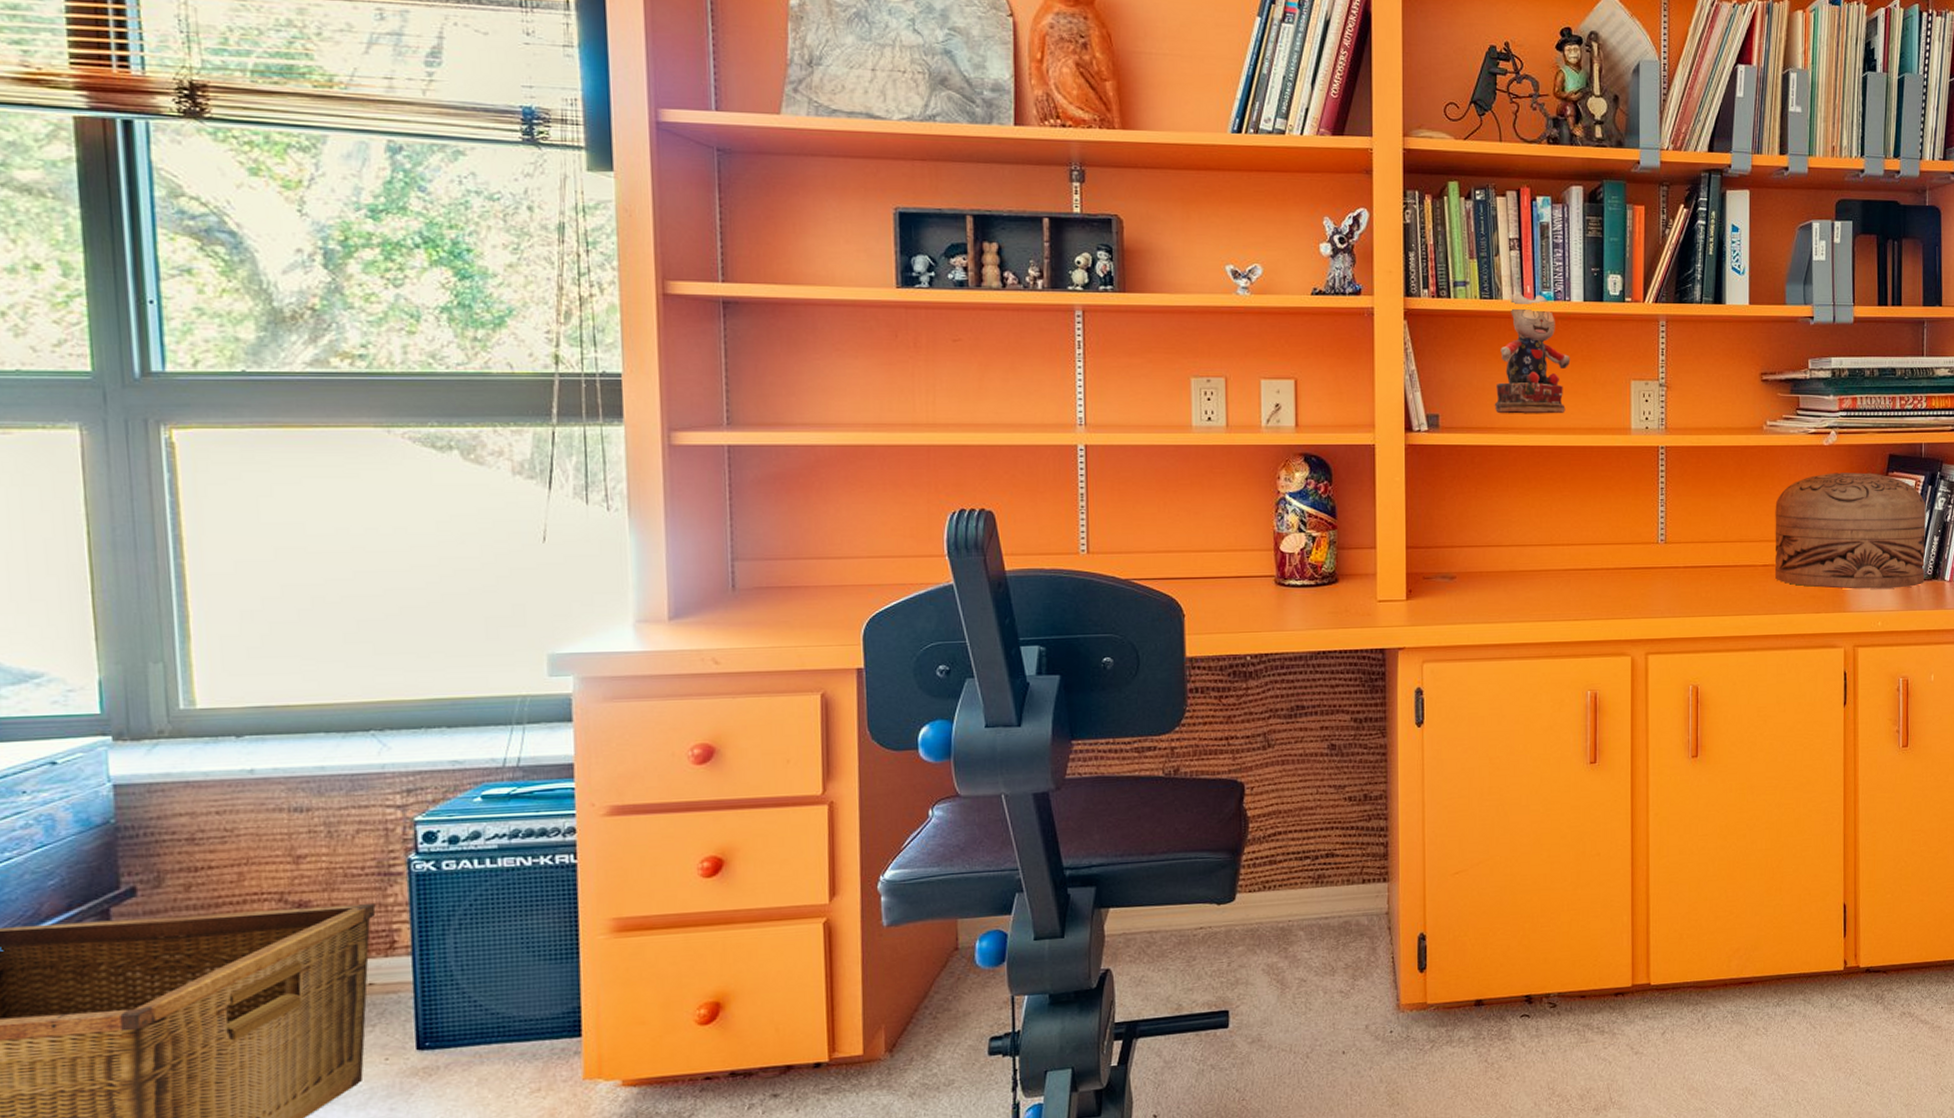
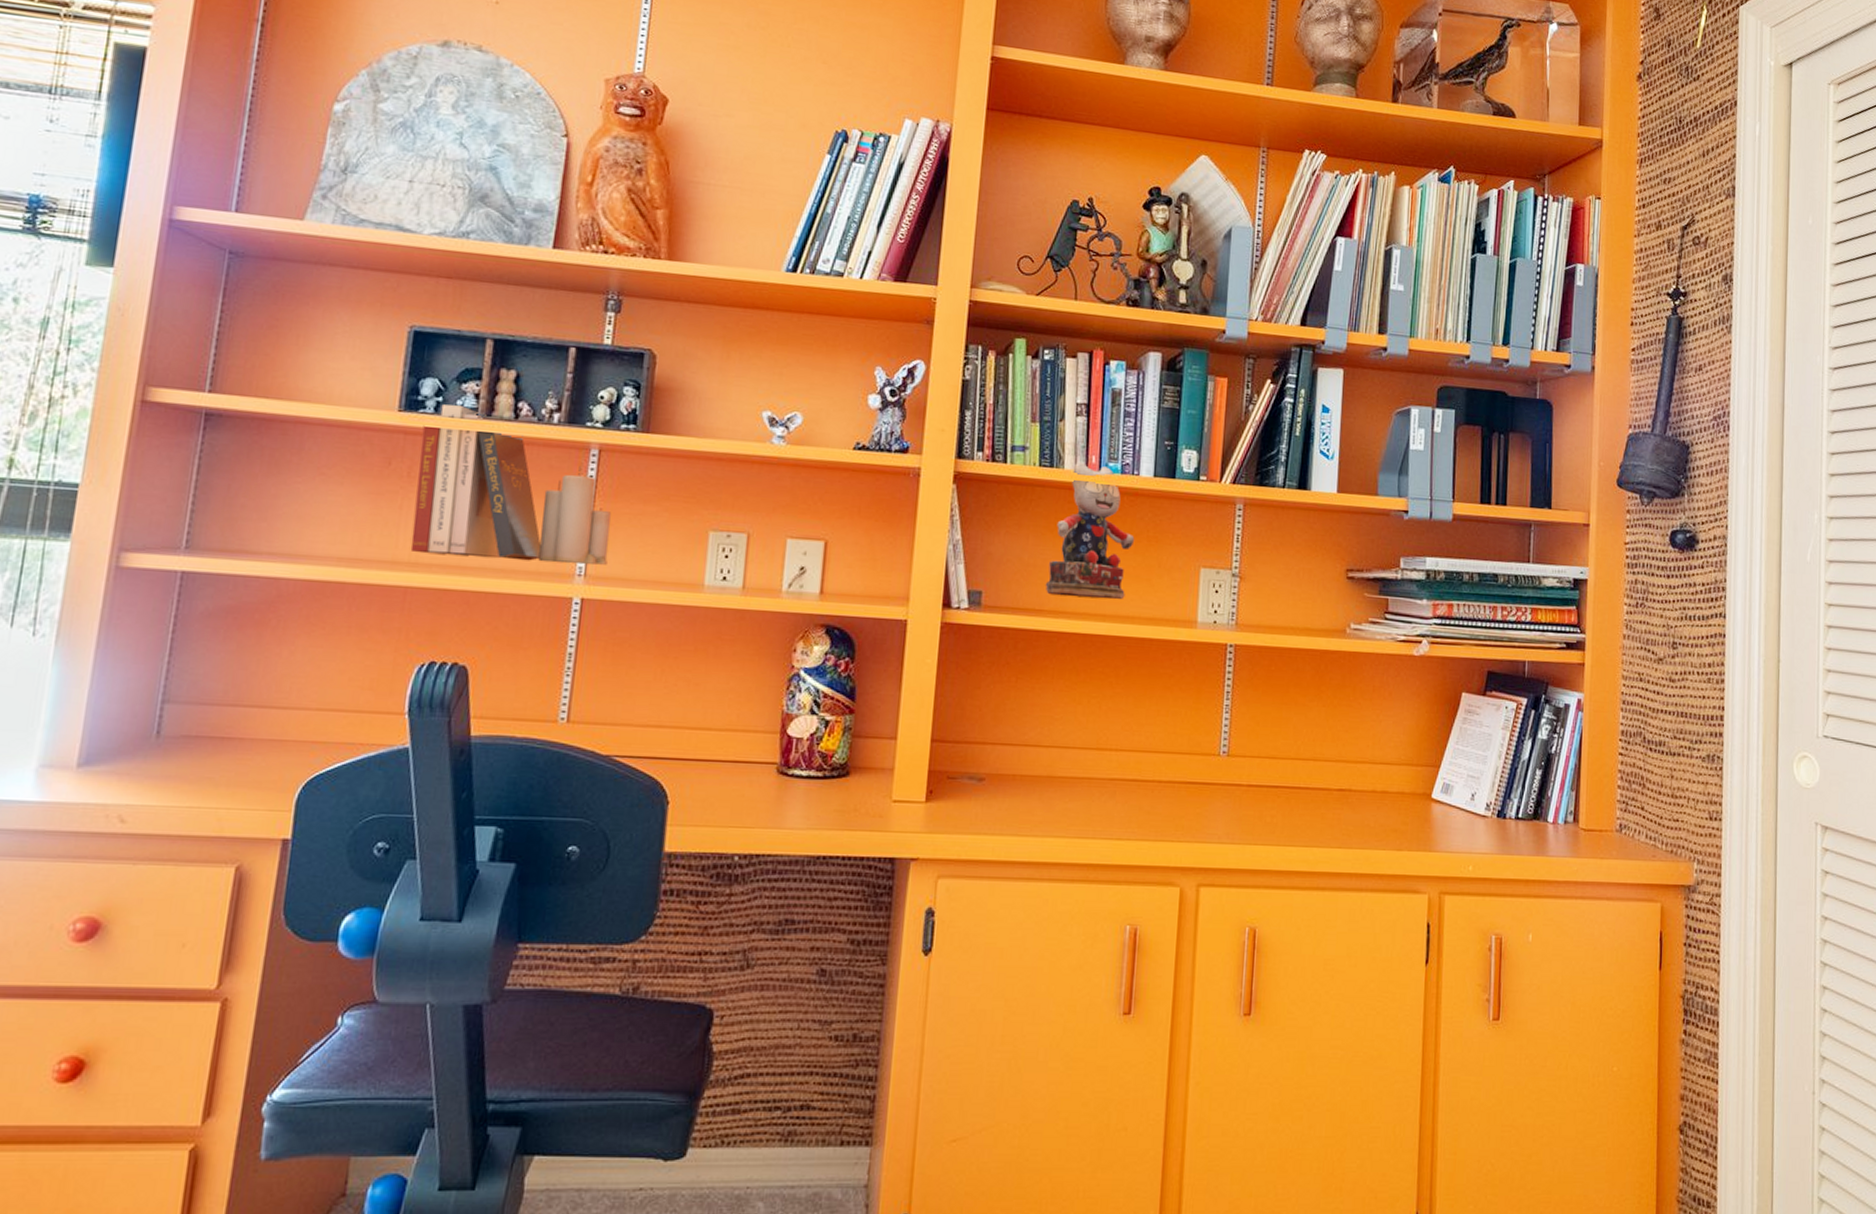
books: none [921,279,1044,415] -> present [410,404,542,561]
candle: none [1039,326,1104,415] -> present [538,465,611,565]
decorative box: present [1774,472,1926,589] -> none [1351,687,1528,828]

